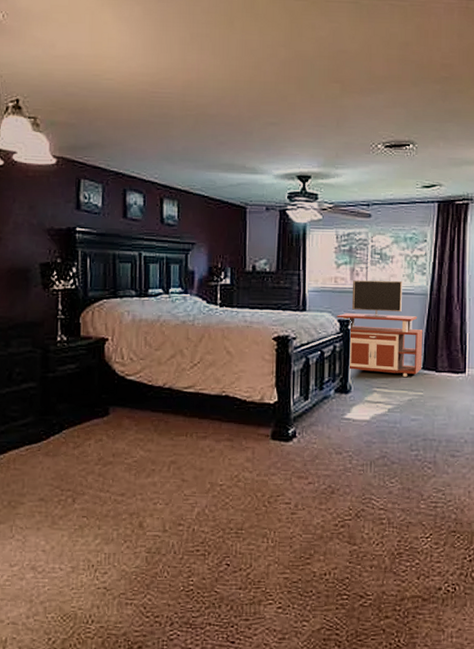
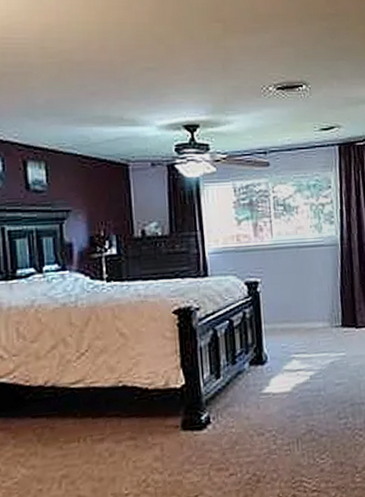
tv stand: present [337,280,423,377] -> none [243,233,341,338]

